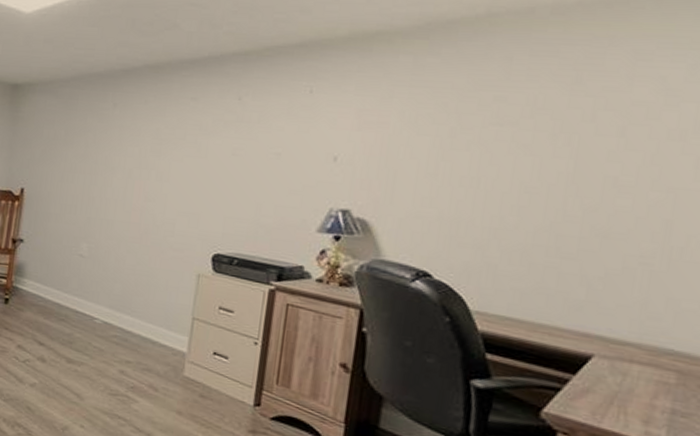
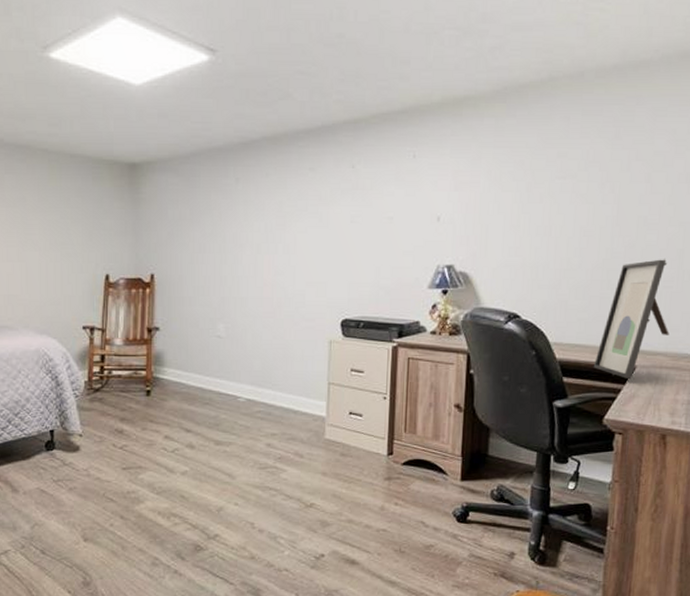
picture frame: none [529,228,647,370] -> present [593,258,669,380]

